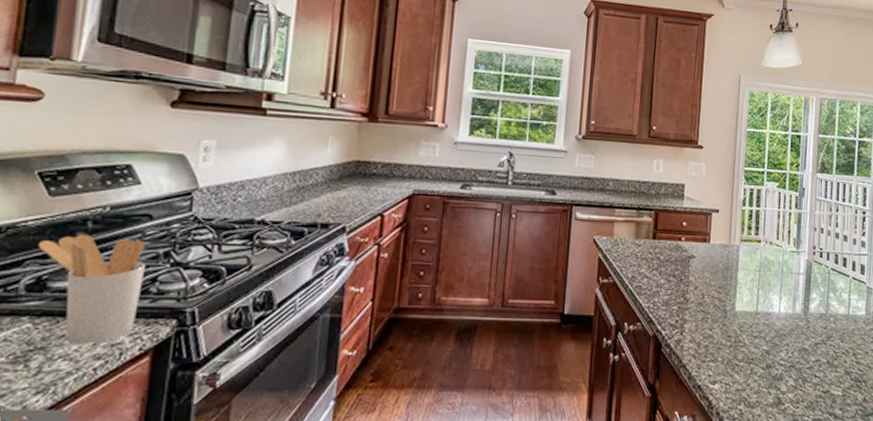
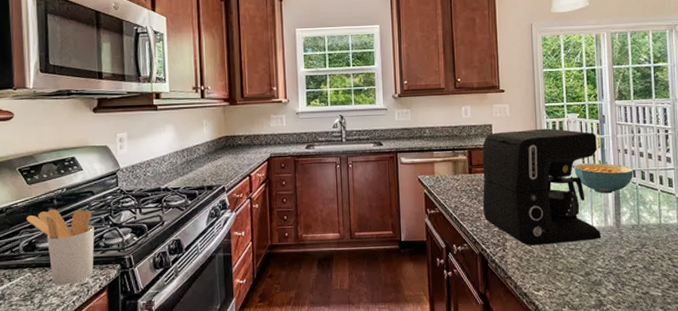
coffee maker: none [663,194,794,330] -> present [482,128,602,246]
cereal bowl: none [767,239,827,277] -> present [574,163,633,194]

